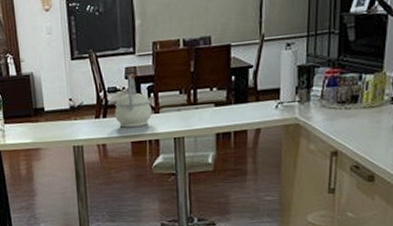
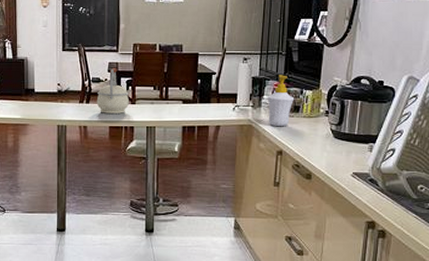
soap bottle: none [317,59,352,123] -> present [267,75,295,127]

